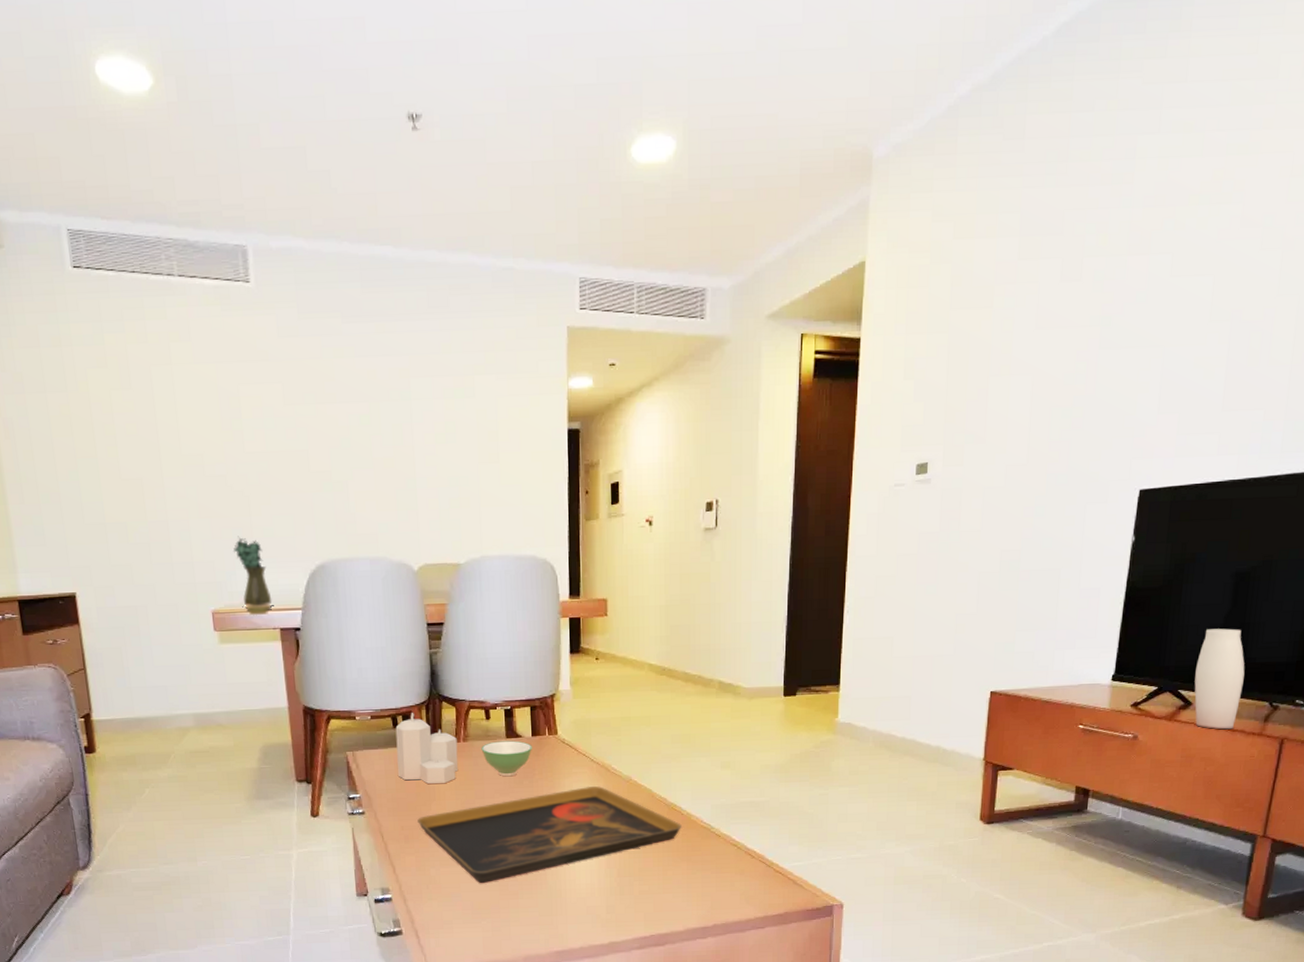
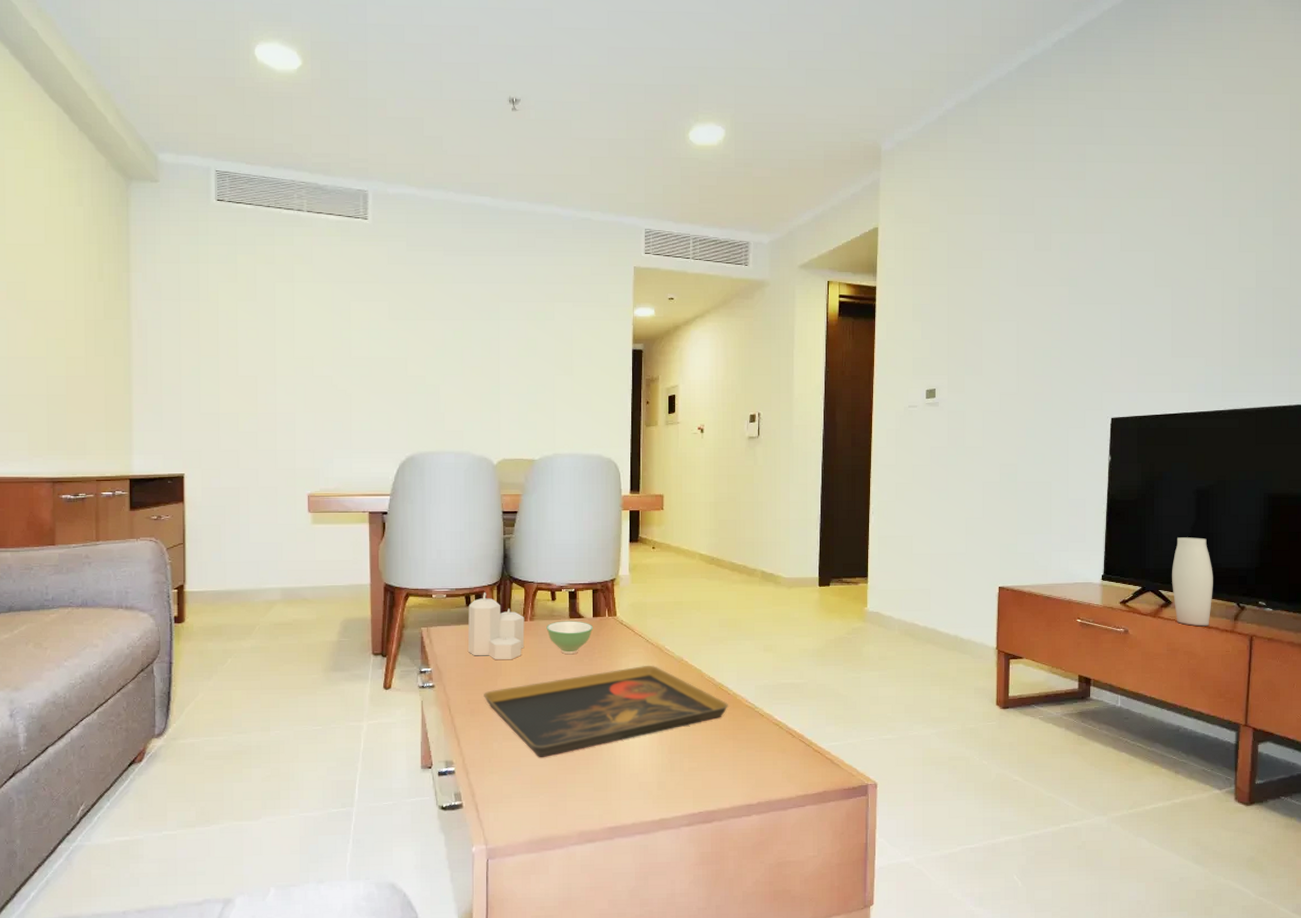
vase: present [233,536,272,616] -> none [332,429,364,500]

